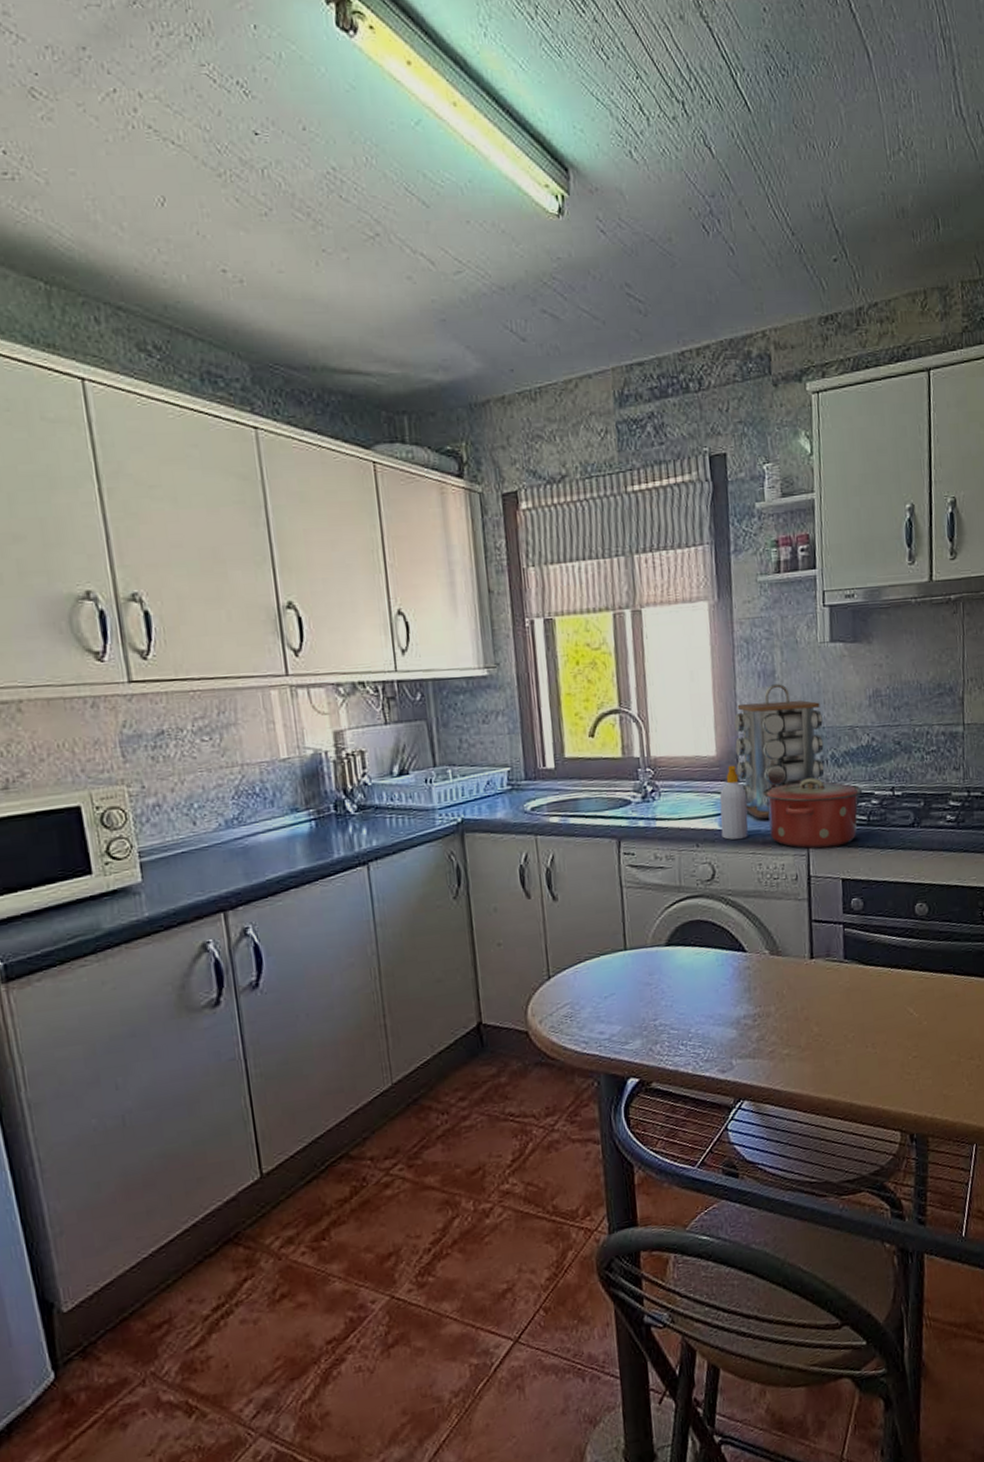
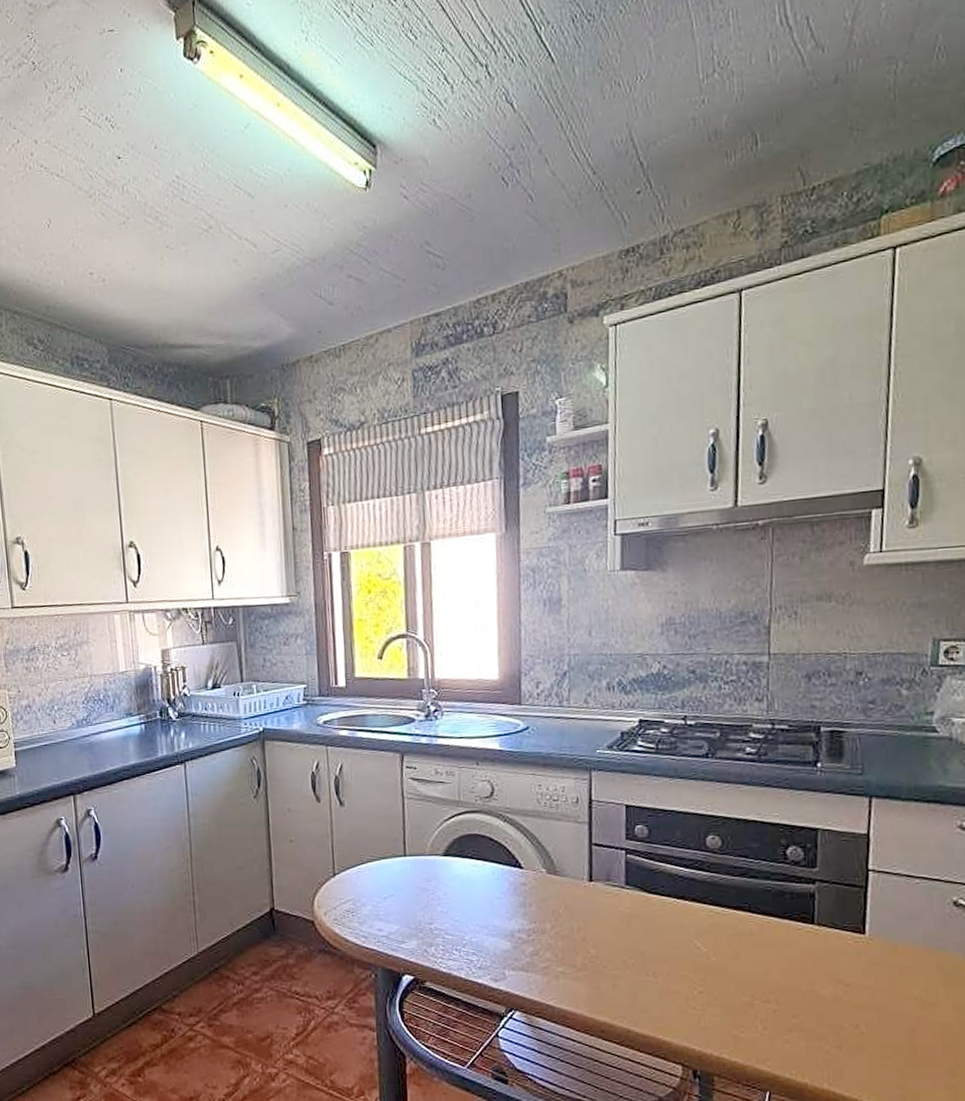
soap bottle: present [719,765,749,840] -> none [500,688,529,761]
spice rack: present [734,683,825,819] -> none [518,610,611,742]
casserole: present [762,777,863,849] -> none [544,703,651,774]

